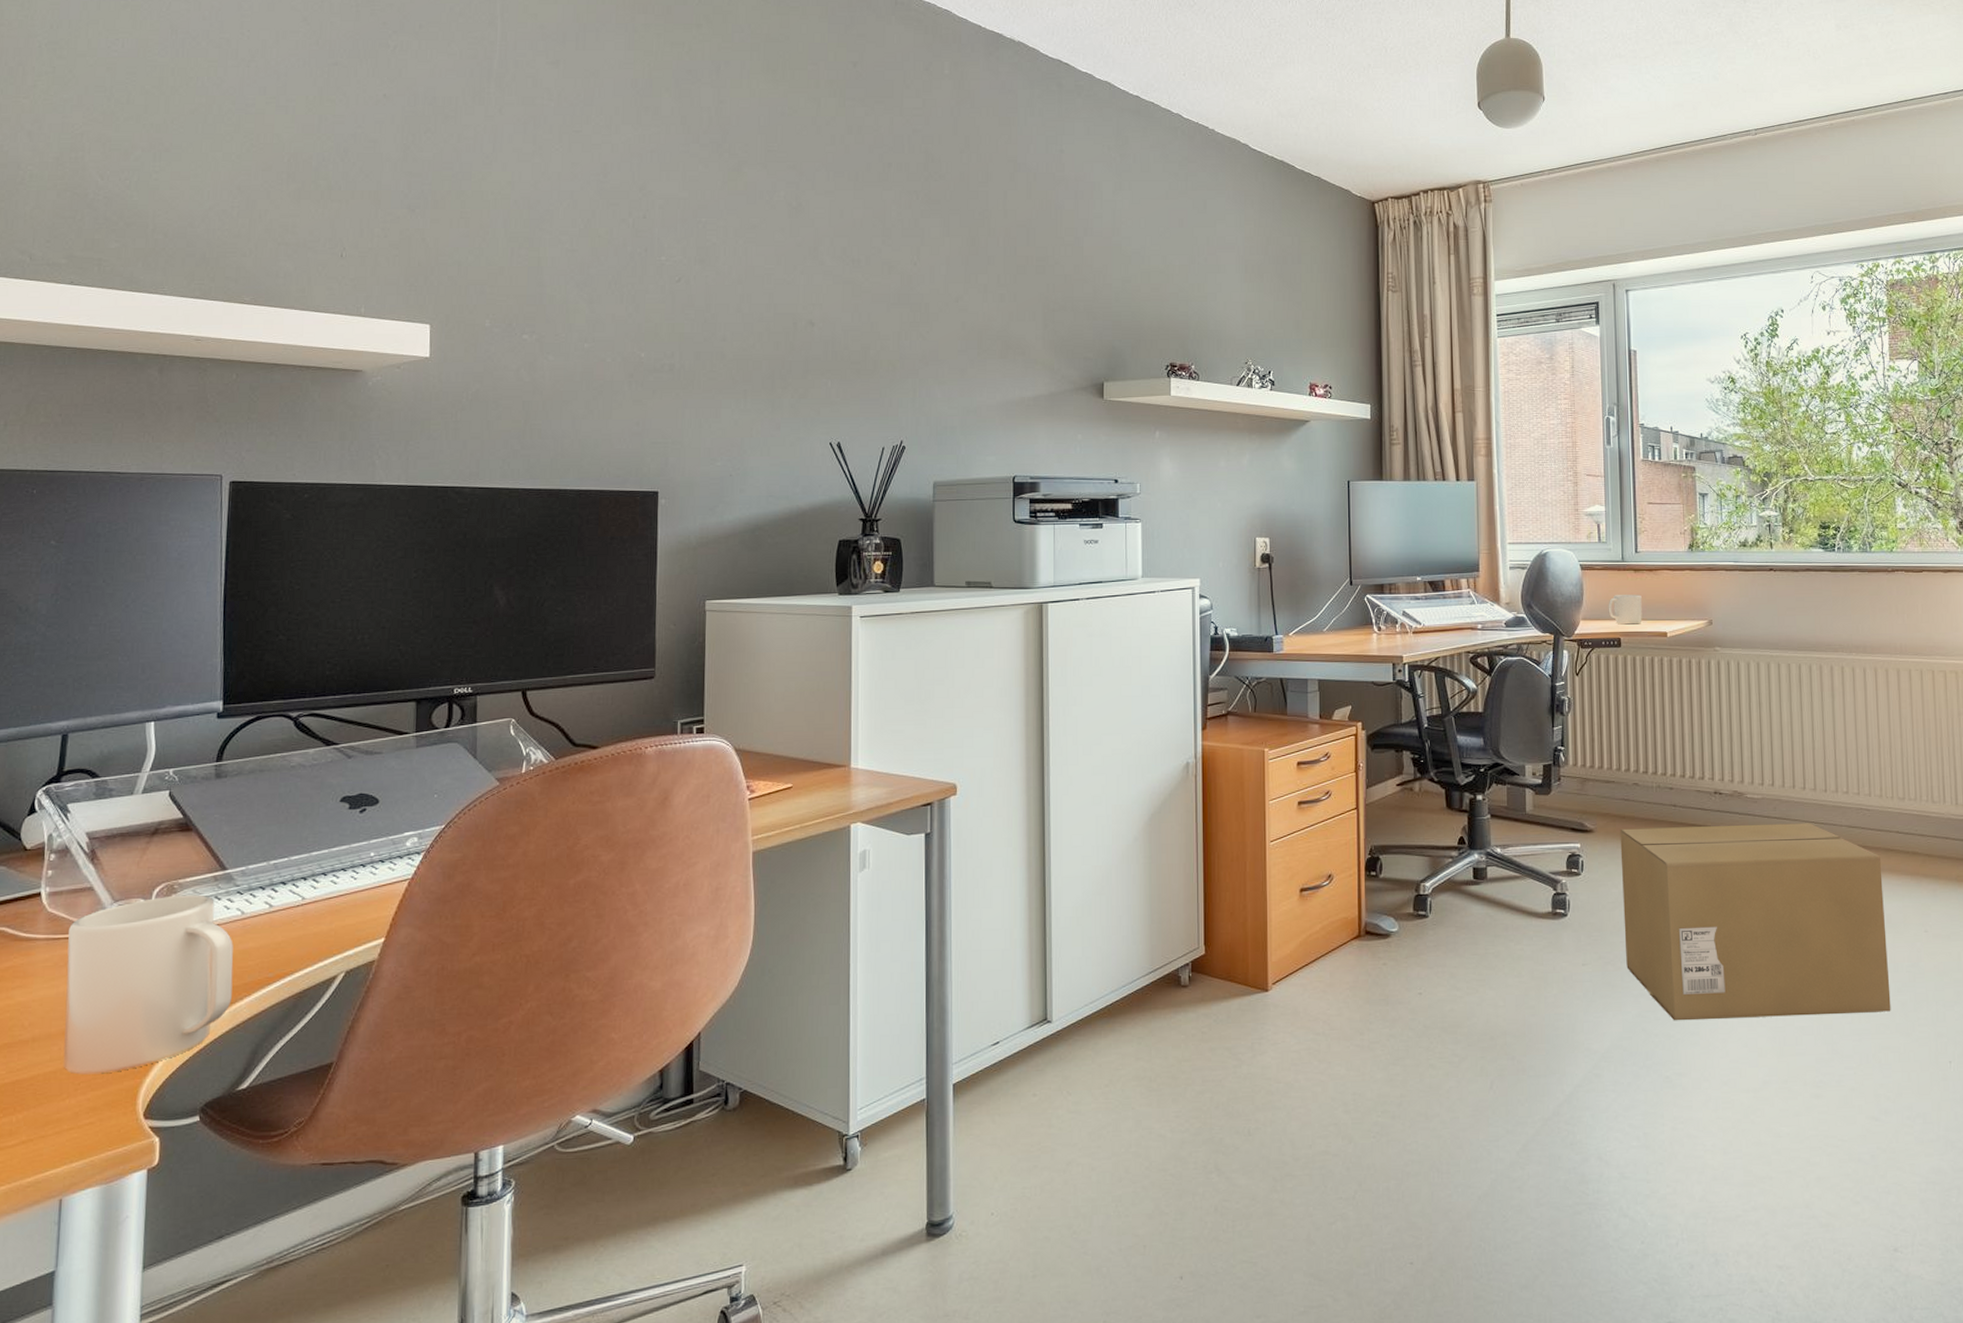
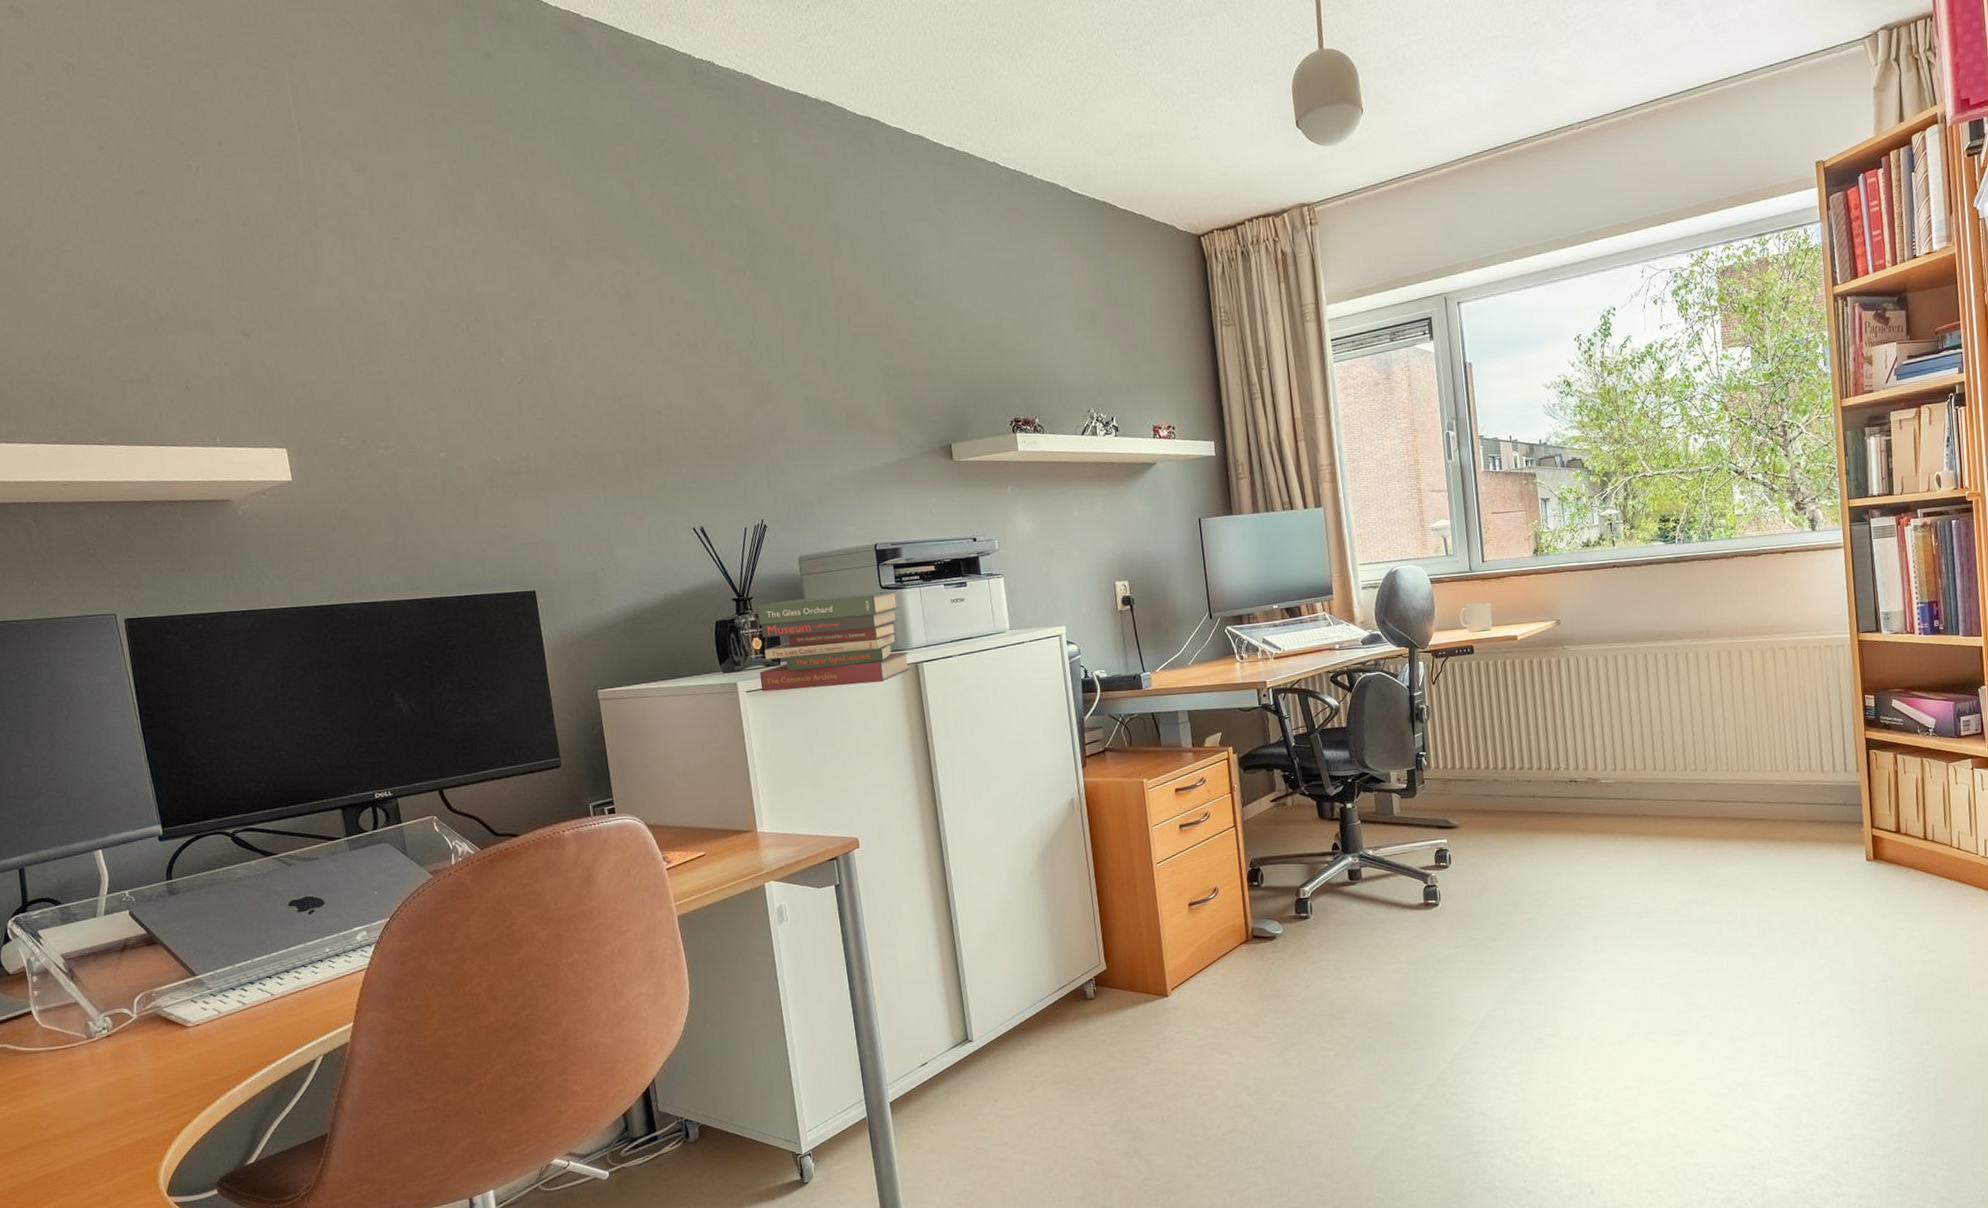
mug: present [63,894,234,1075] -> none [63,999,225,1165]
books: none [876,525,1034,620] -> present [756,590,910,692]
box: present [1620,823,1891,1021] -> none [1483,801,1743,990]

